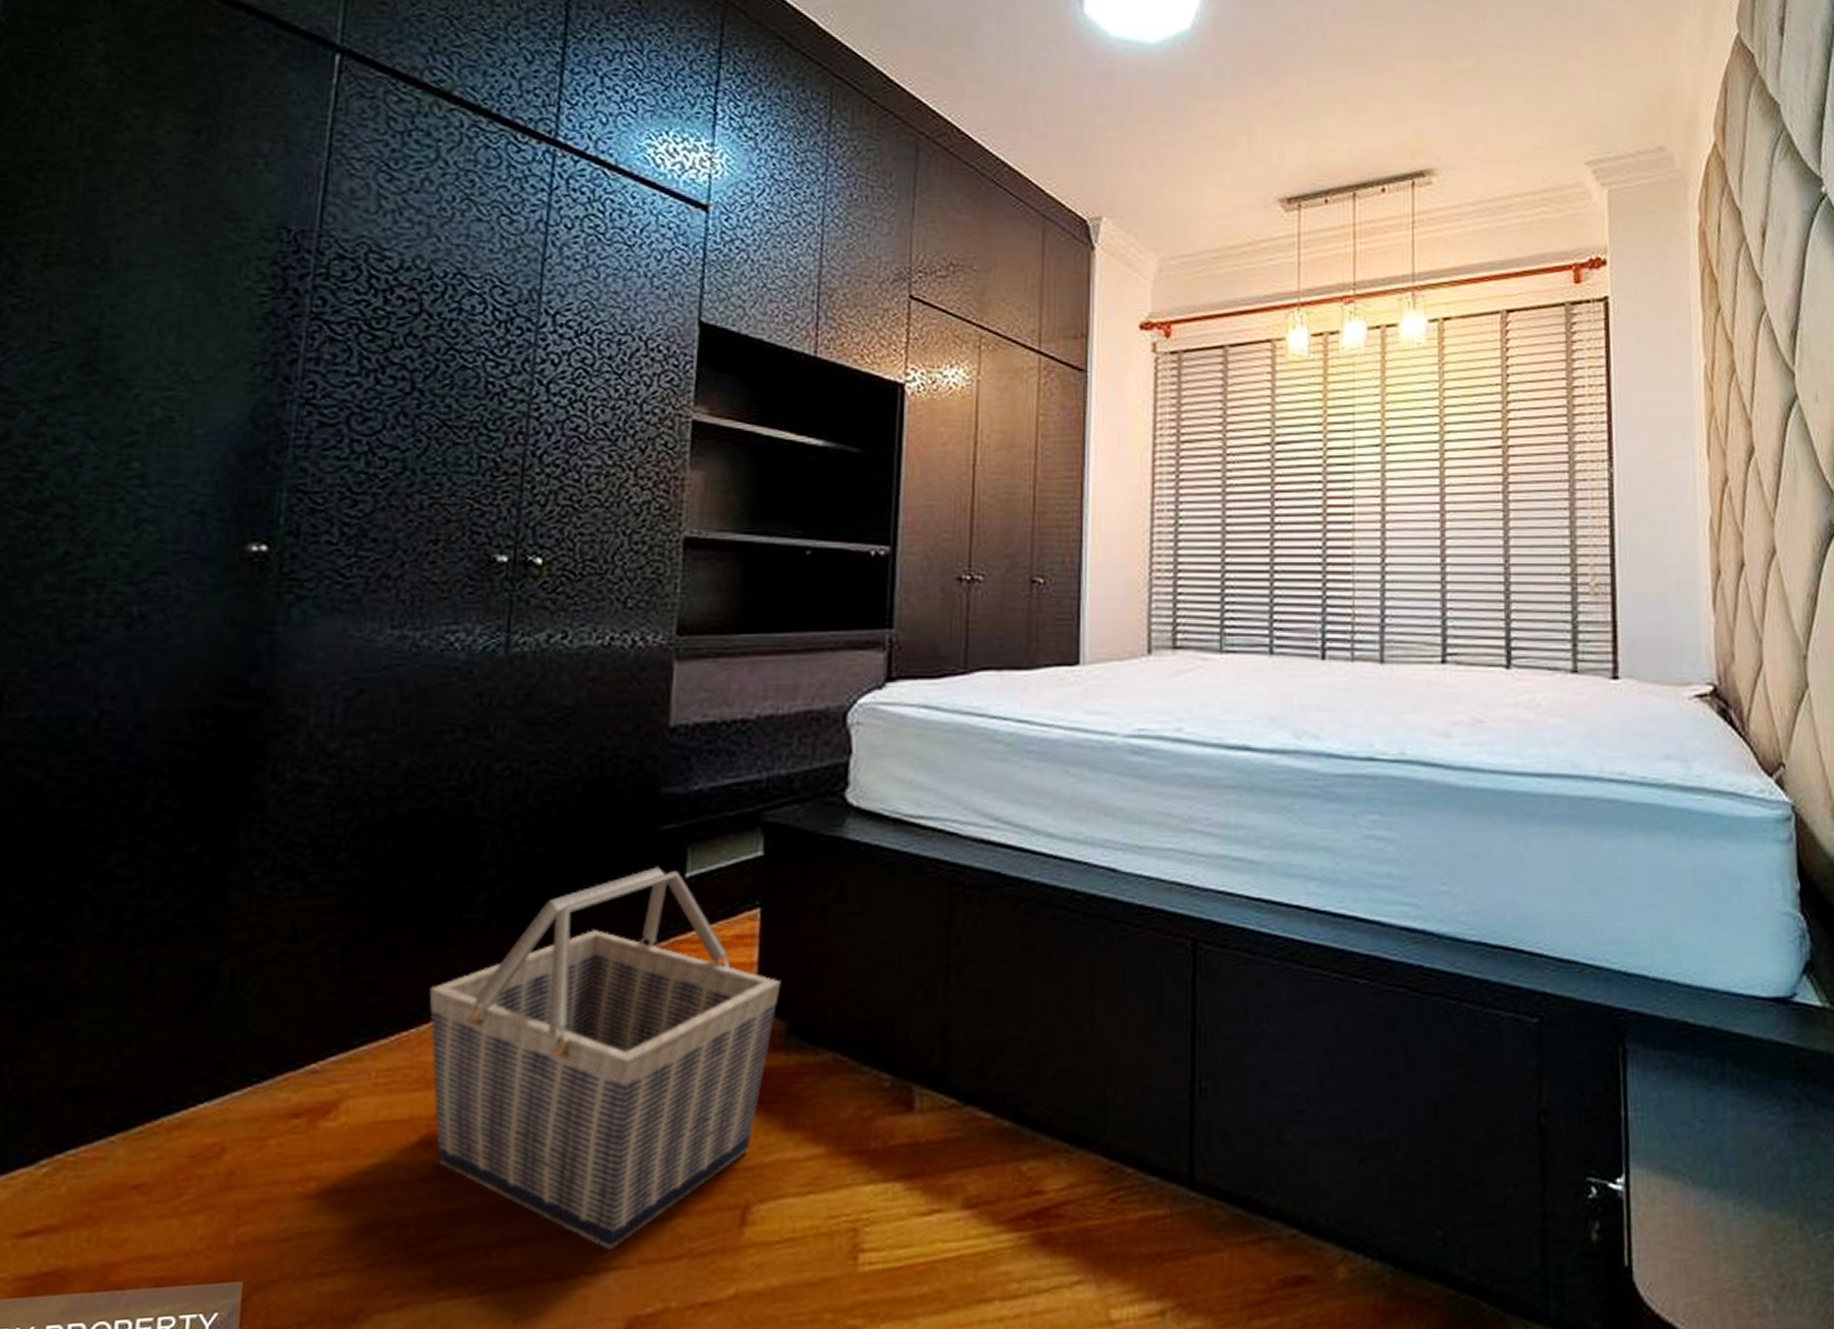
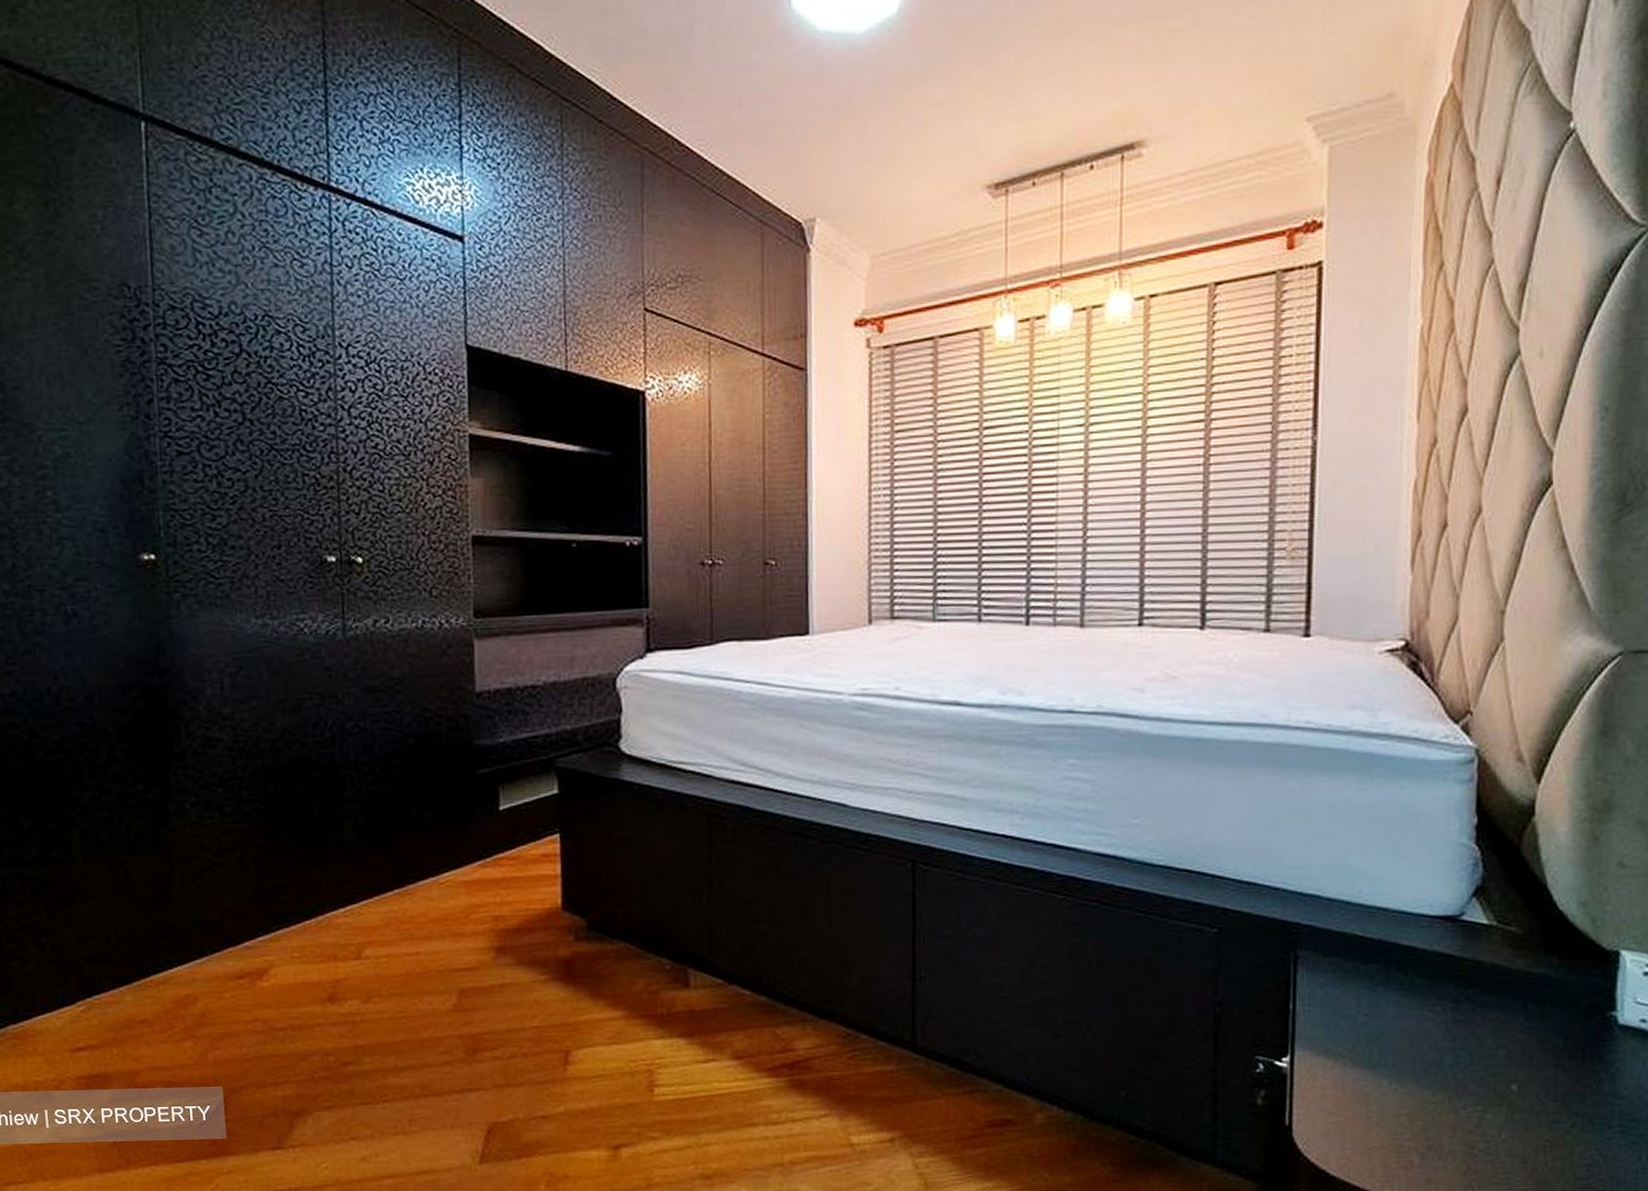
basket: present [429,867,781,1250] -> none [320,802,580,1077]

